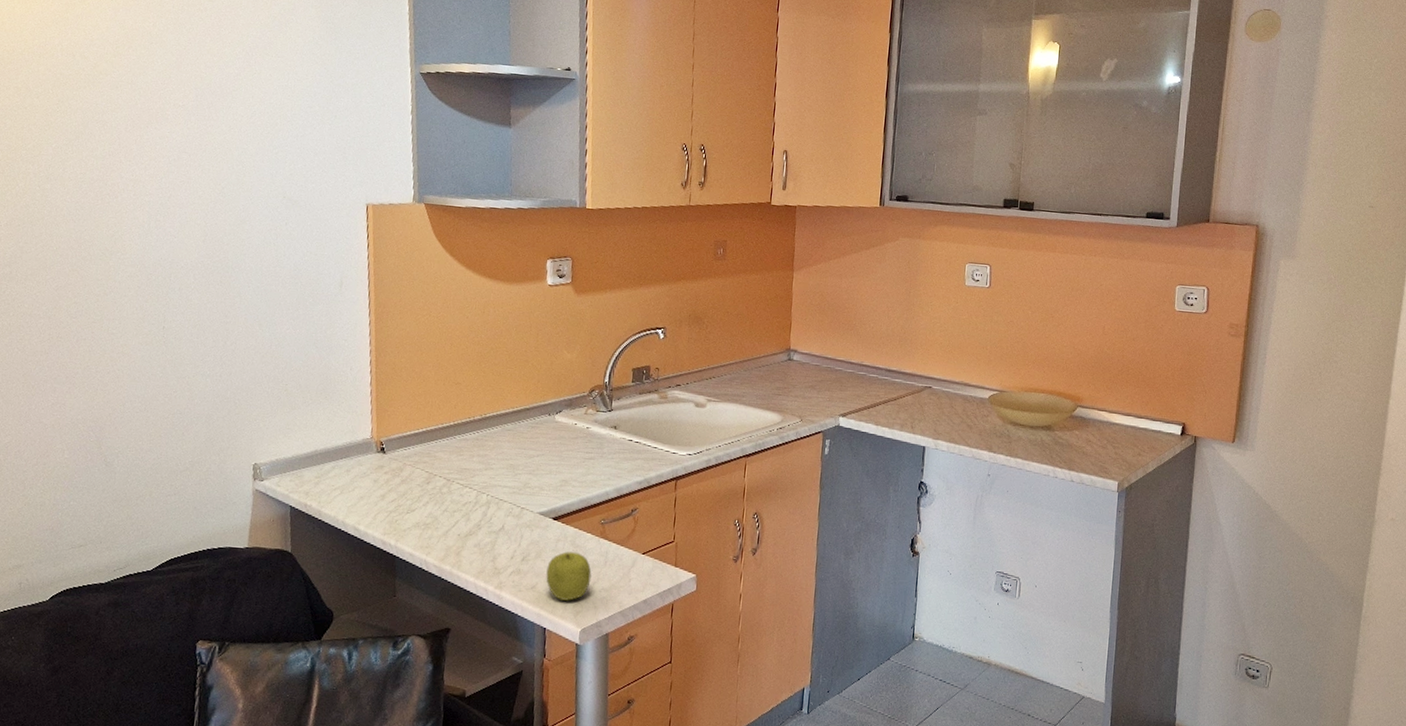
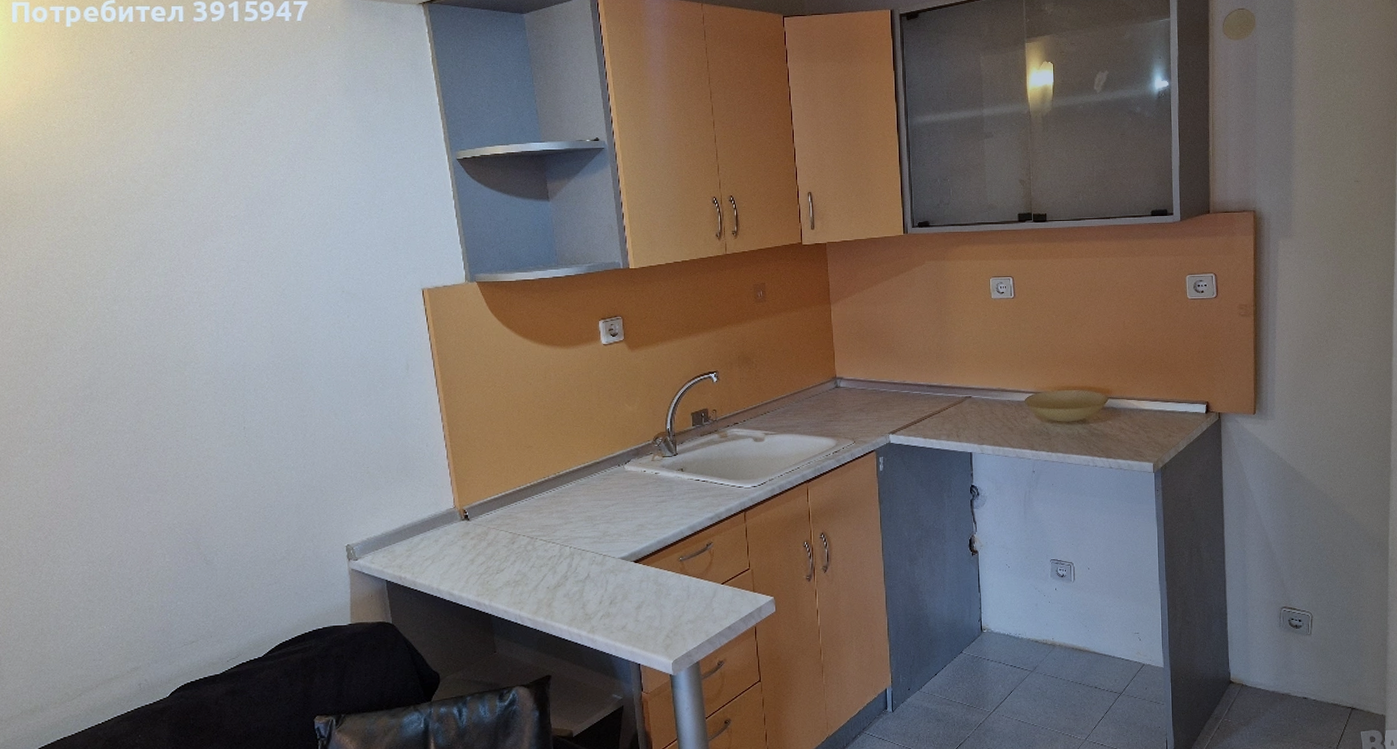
fruit: present [546,551,592,601] -> none [634,590,677,636]

